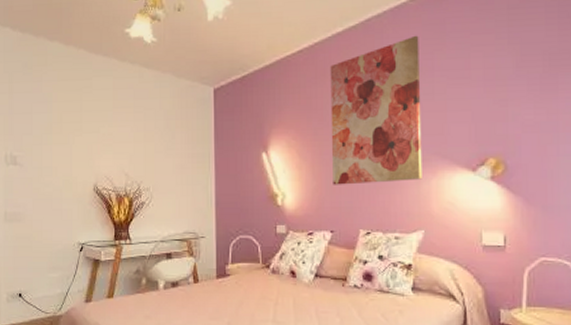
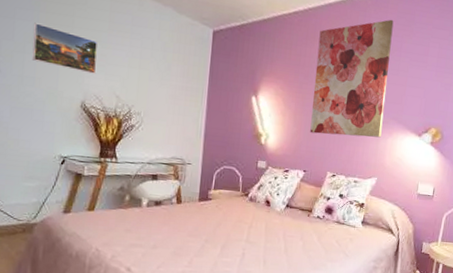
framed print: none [49,113,105,155] -> present [32,22,98,74]

